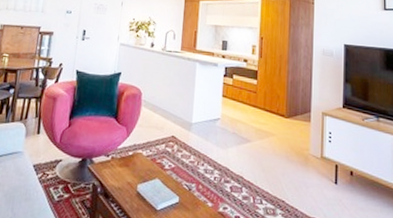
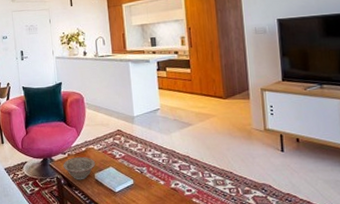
decorative bowl: none [103,161,141,191] -> present [62,156,96,180]

